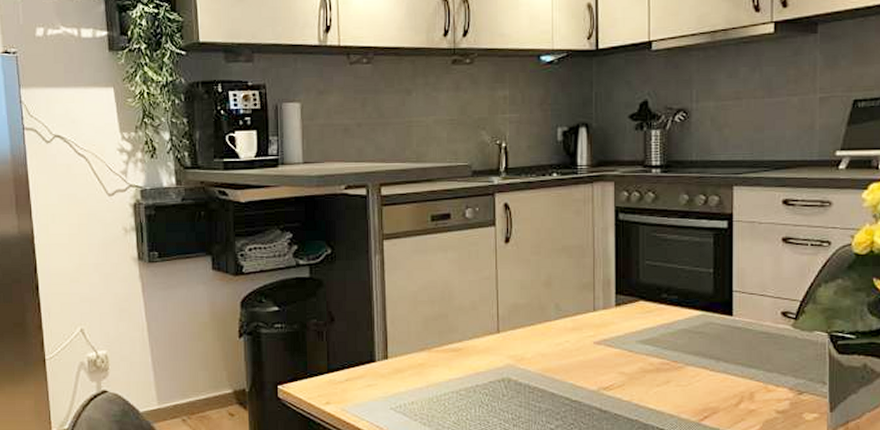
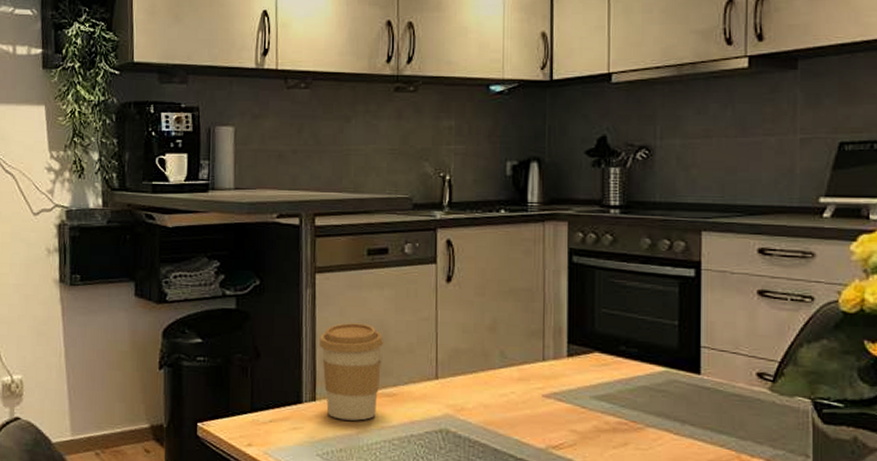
coffee cup: none [389,285,449,375] -> present [320,323,384,421]

